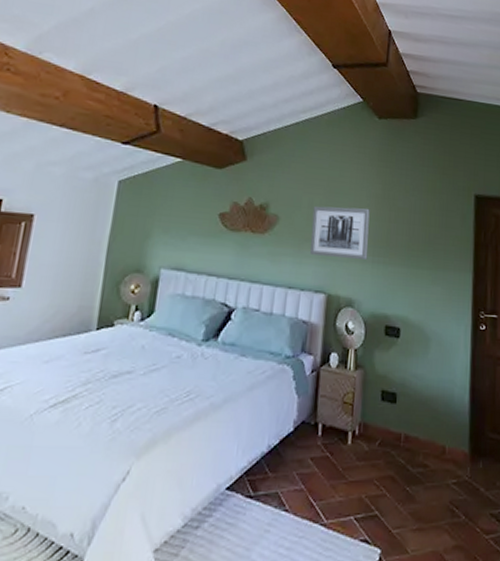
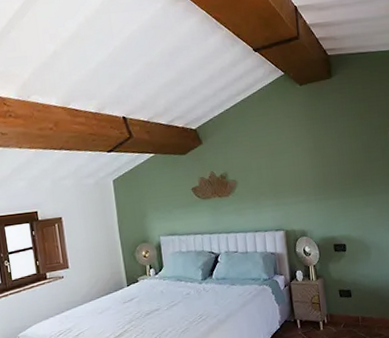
wall art: present [310,205,370,259] -> none [261,159,311,204]

